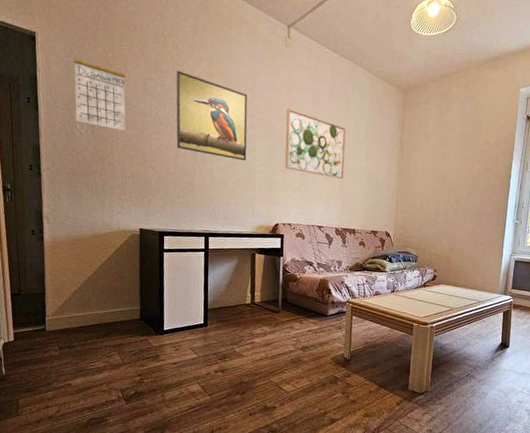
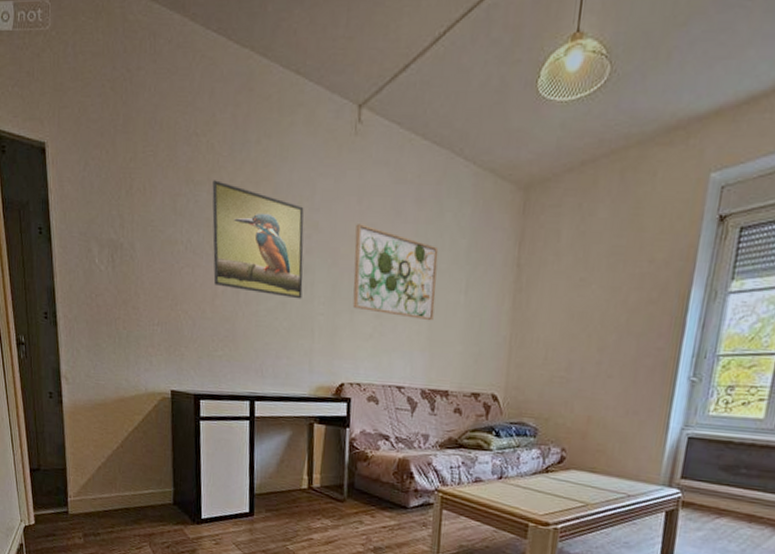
calendar: present [73,58,126,131] -> none [89,170,153,264]

